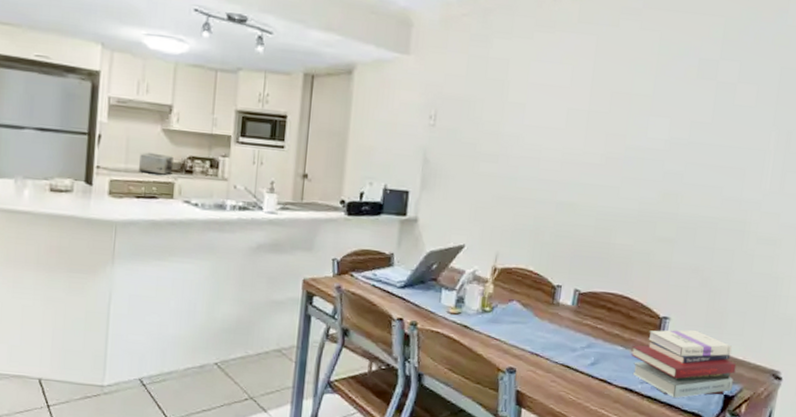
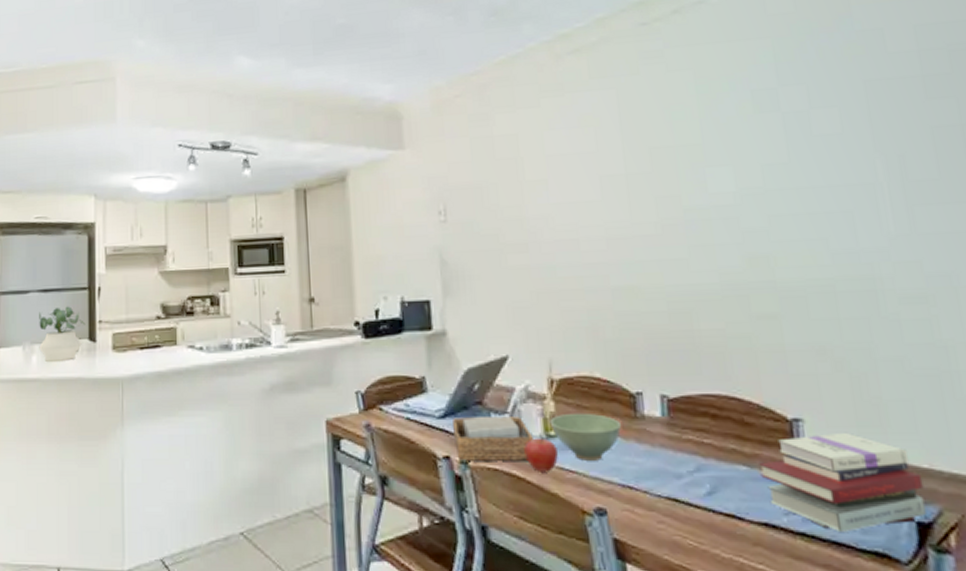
potted plant: none [32,148,83,199] -> present [39,306,86,361]
toaster: present [138,152,173,176] -> none [139,298,173,322]
napkin holder: none [408,289,472,328] -> present [452,415,533,461]
fruit: none [462,310,489,338] -> present [524,436,558,472]
bowl: none [487,295,541,333] -> present [549,412,622,461]

